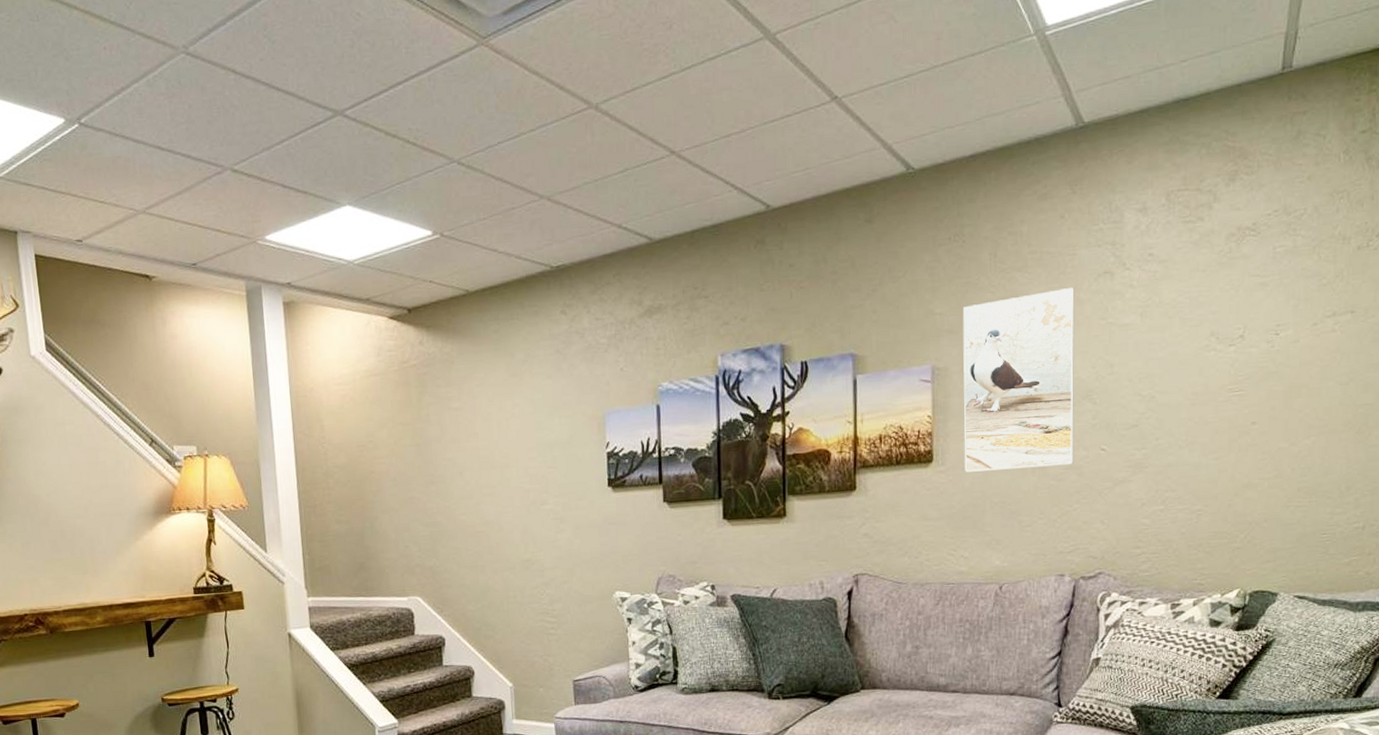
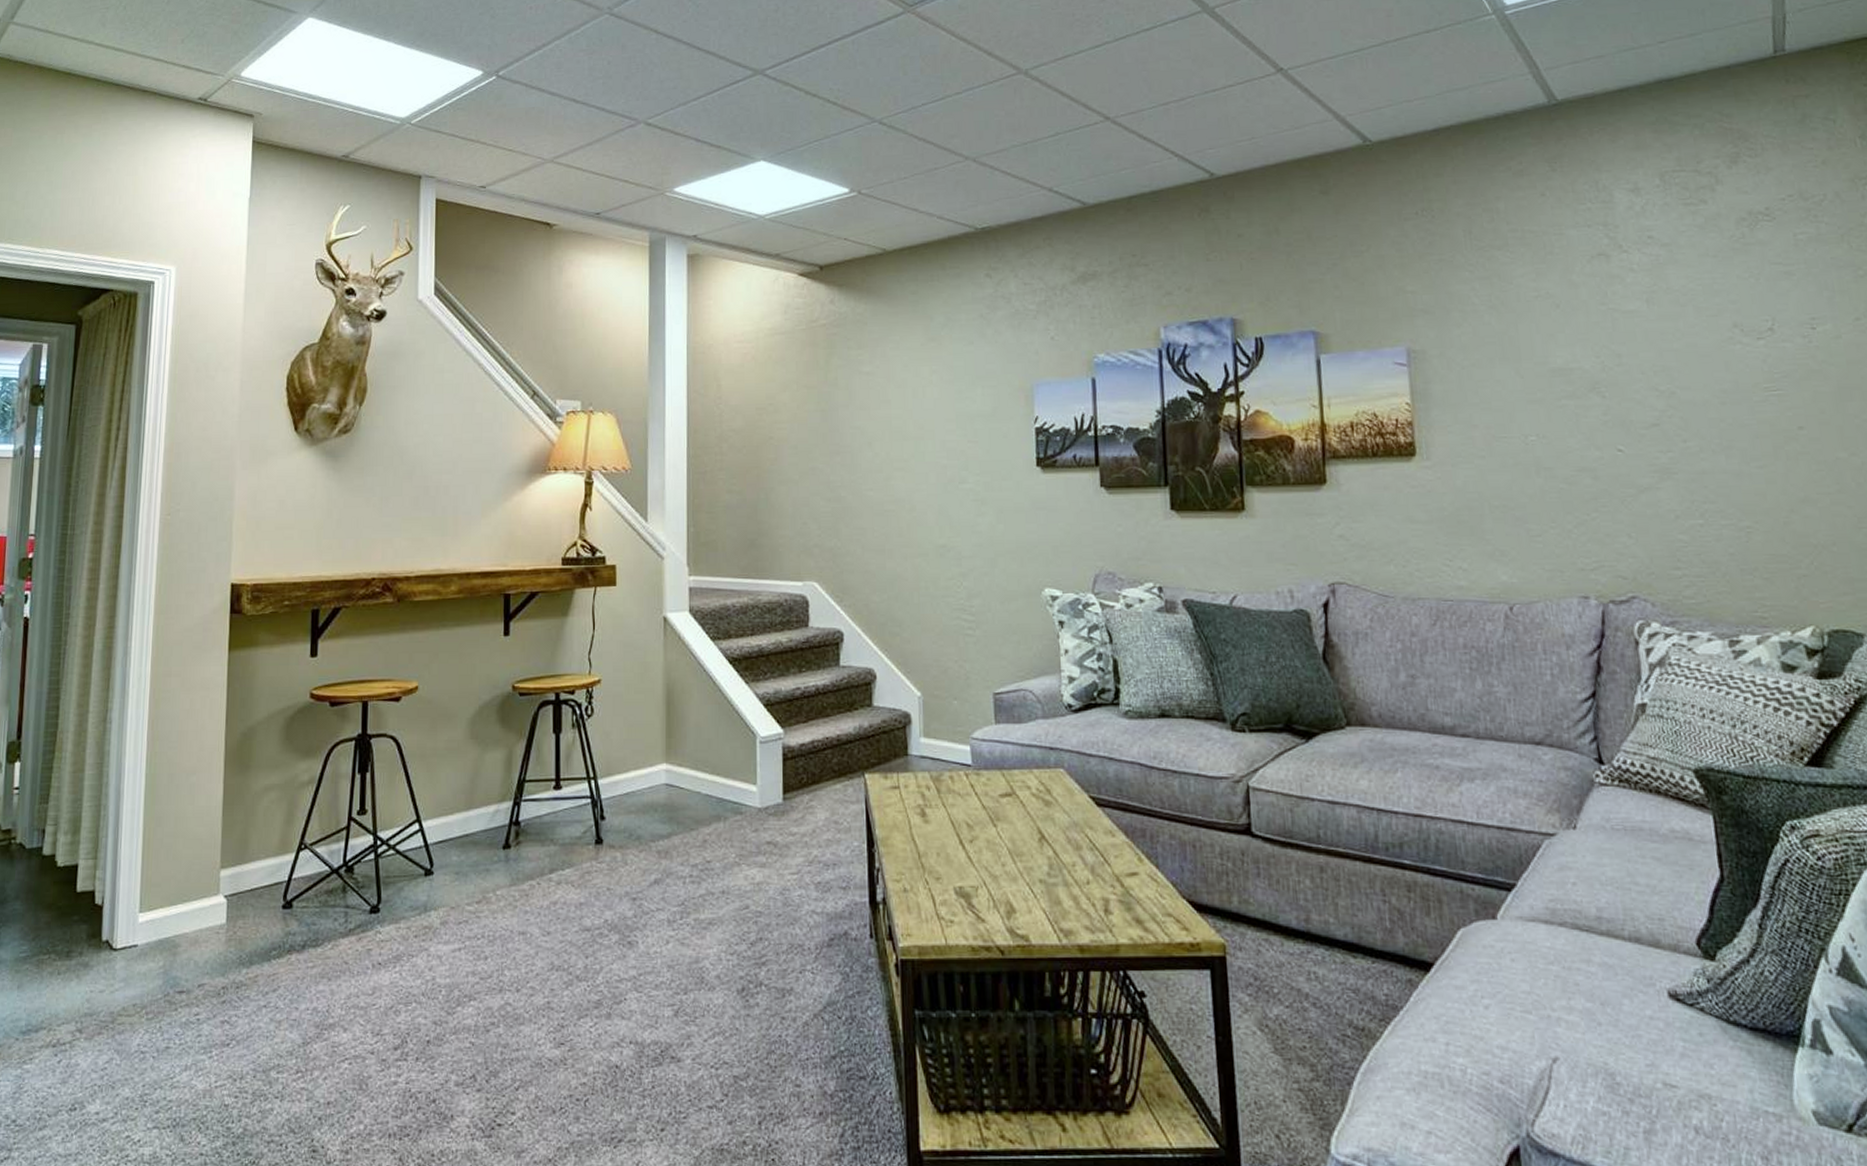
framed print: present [962,288,1075,473] -> none [1437,269,1587,469]

